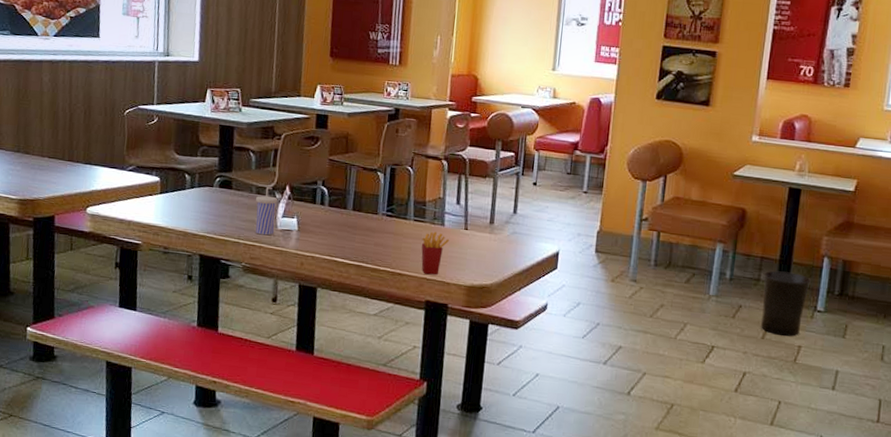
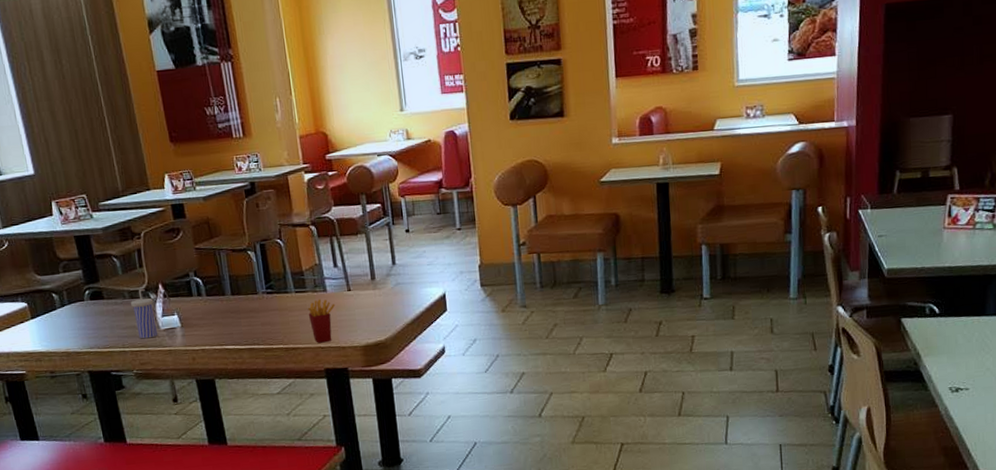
waste bin: present [760,270,811,336] -> none [647,266,693,330]

